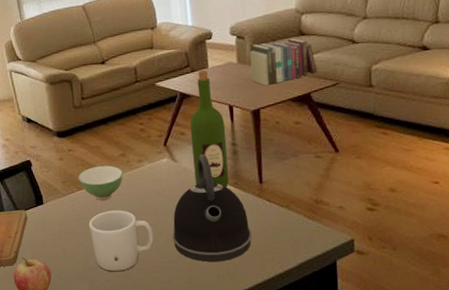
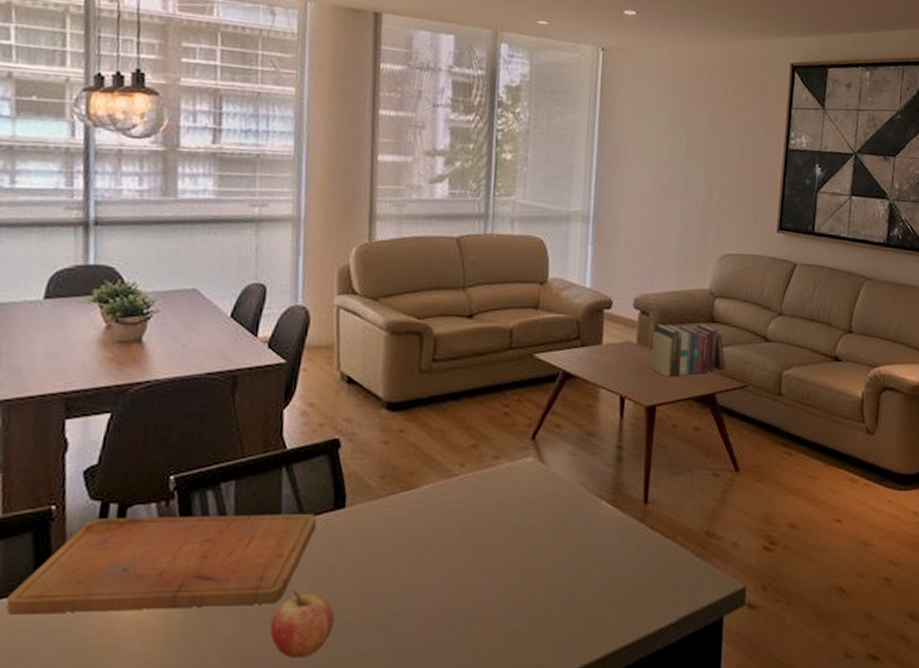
bowl: present [78,165,124,200] -> none [405,457,472,509]
mug: present [88,210,155,272] -> none [406,525,499,621]
kettle: present [172,153,252,262] -> none [522,455,626,612]
wine bottle: present [190,70,230,188] -> none [564,346,613,505]

